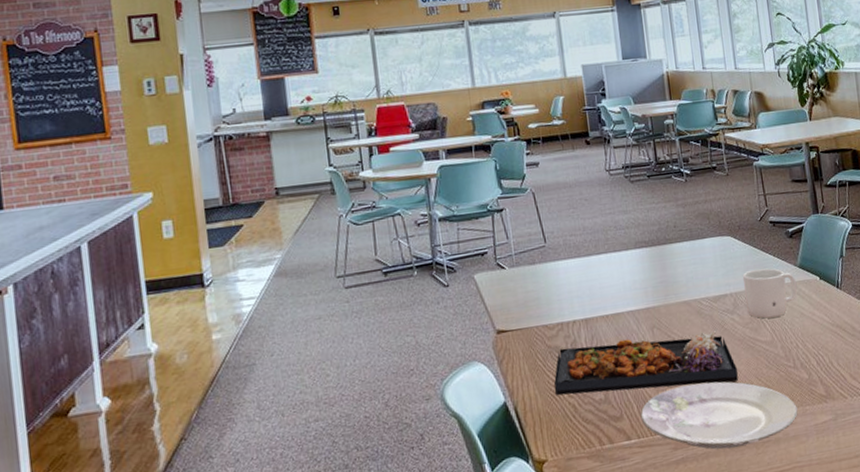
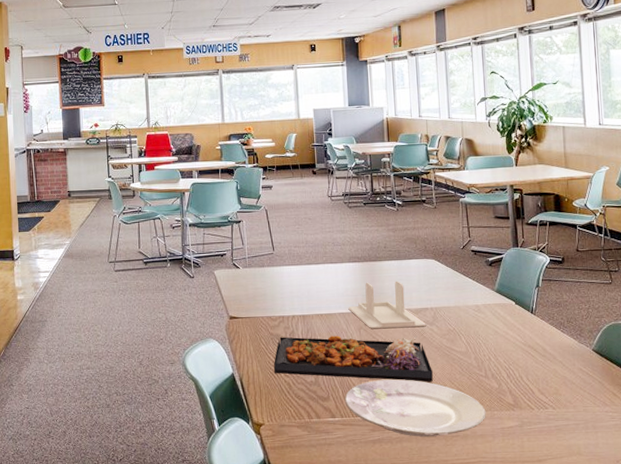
napkin holder: none [637,265,726,326] -> present [348,281,426,328]
mug: present [742,268,798,319] -> none [443,289,494,332]

